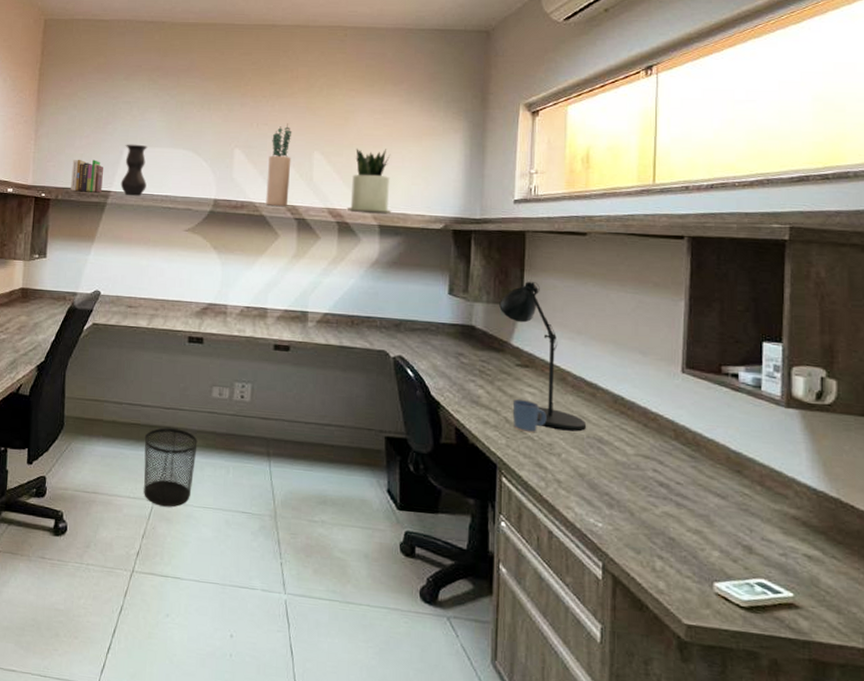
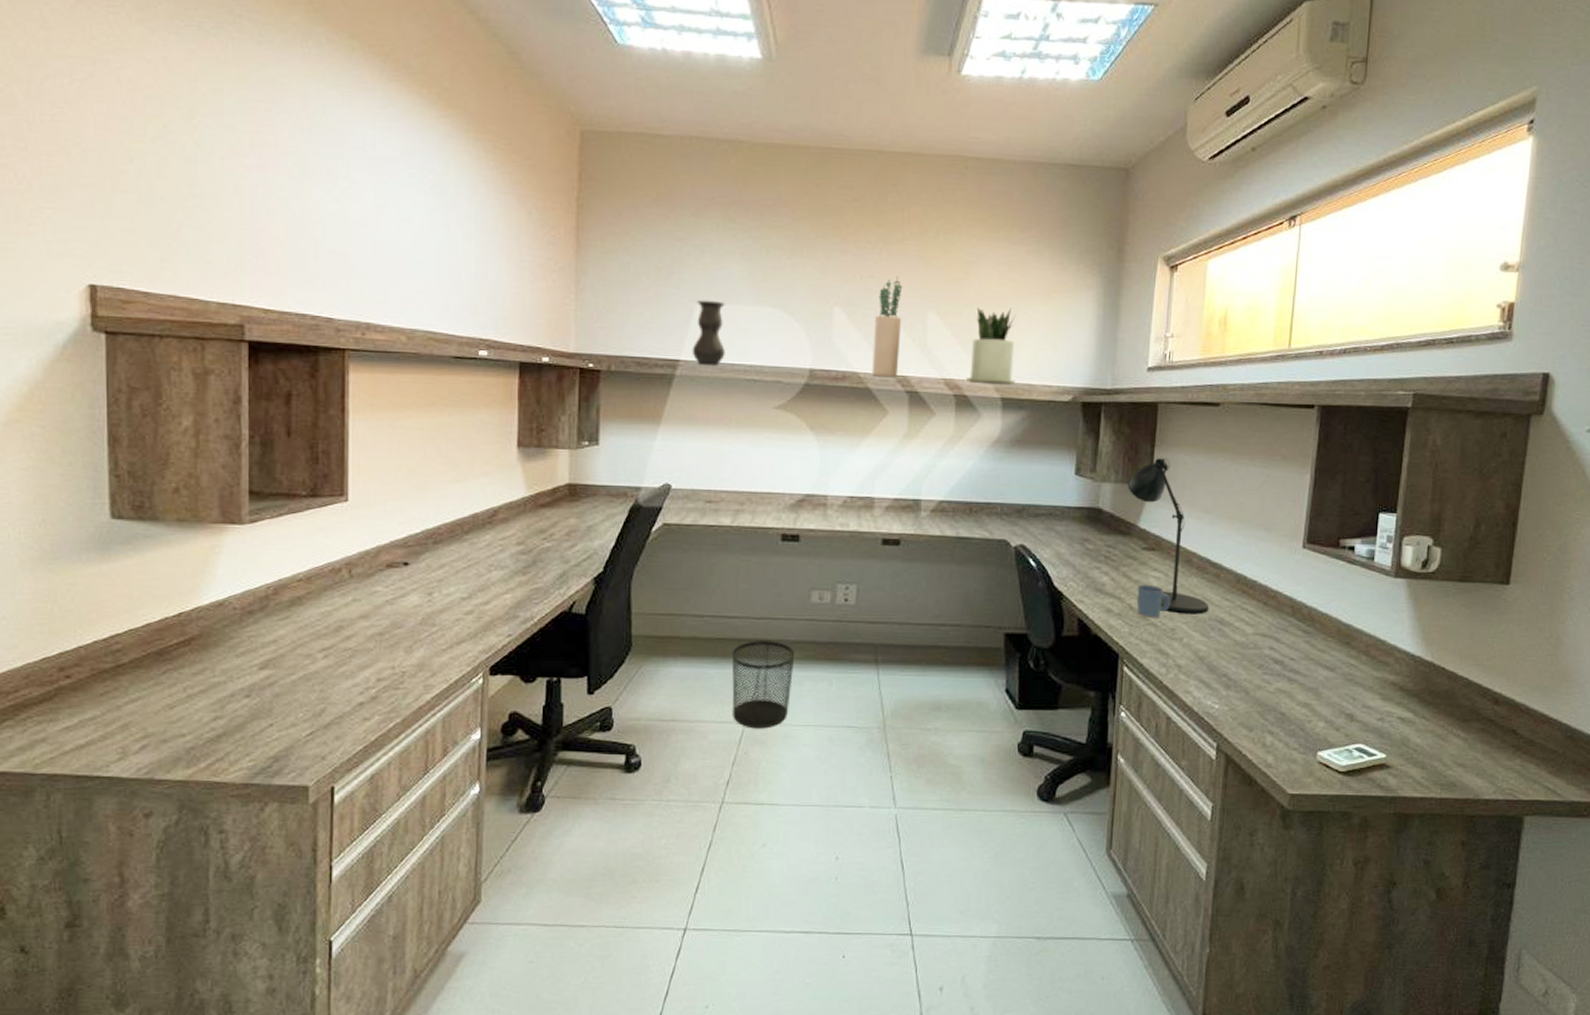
books: present [70,159,103,194] -> none [627,319,669,364]

